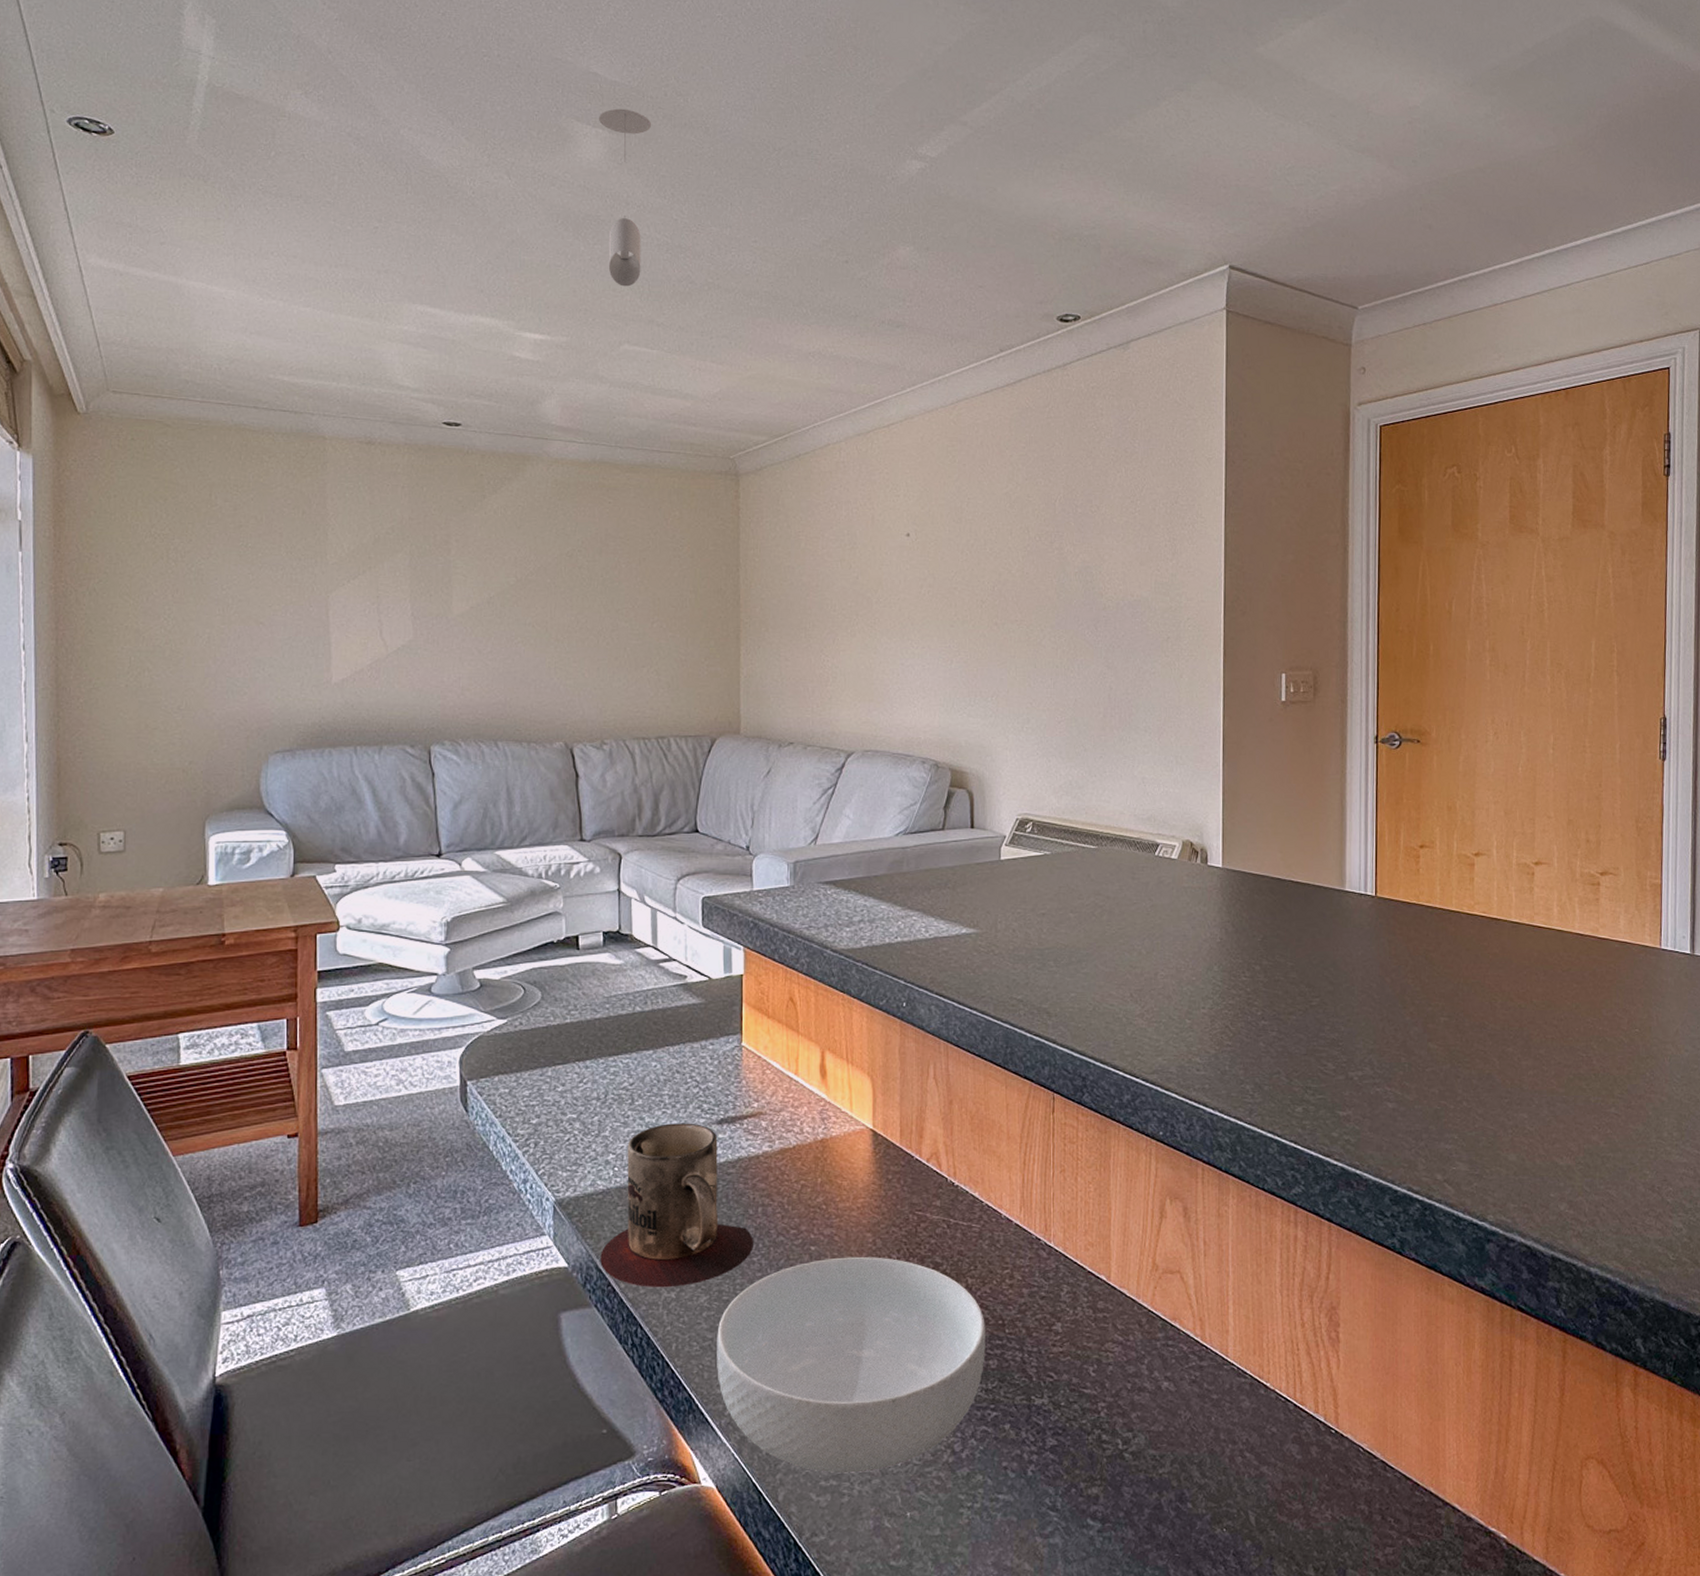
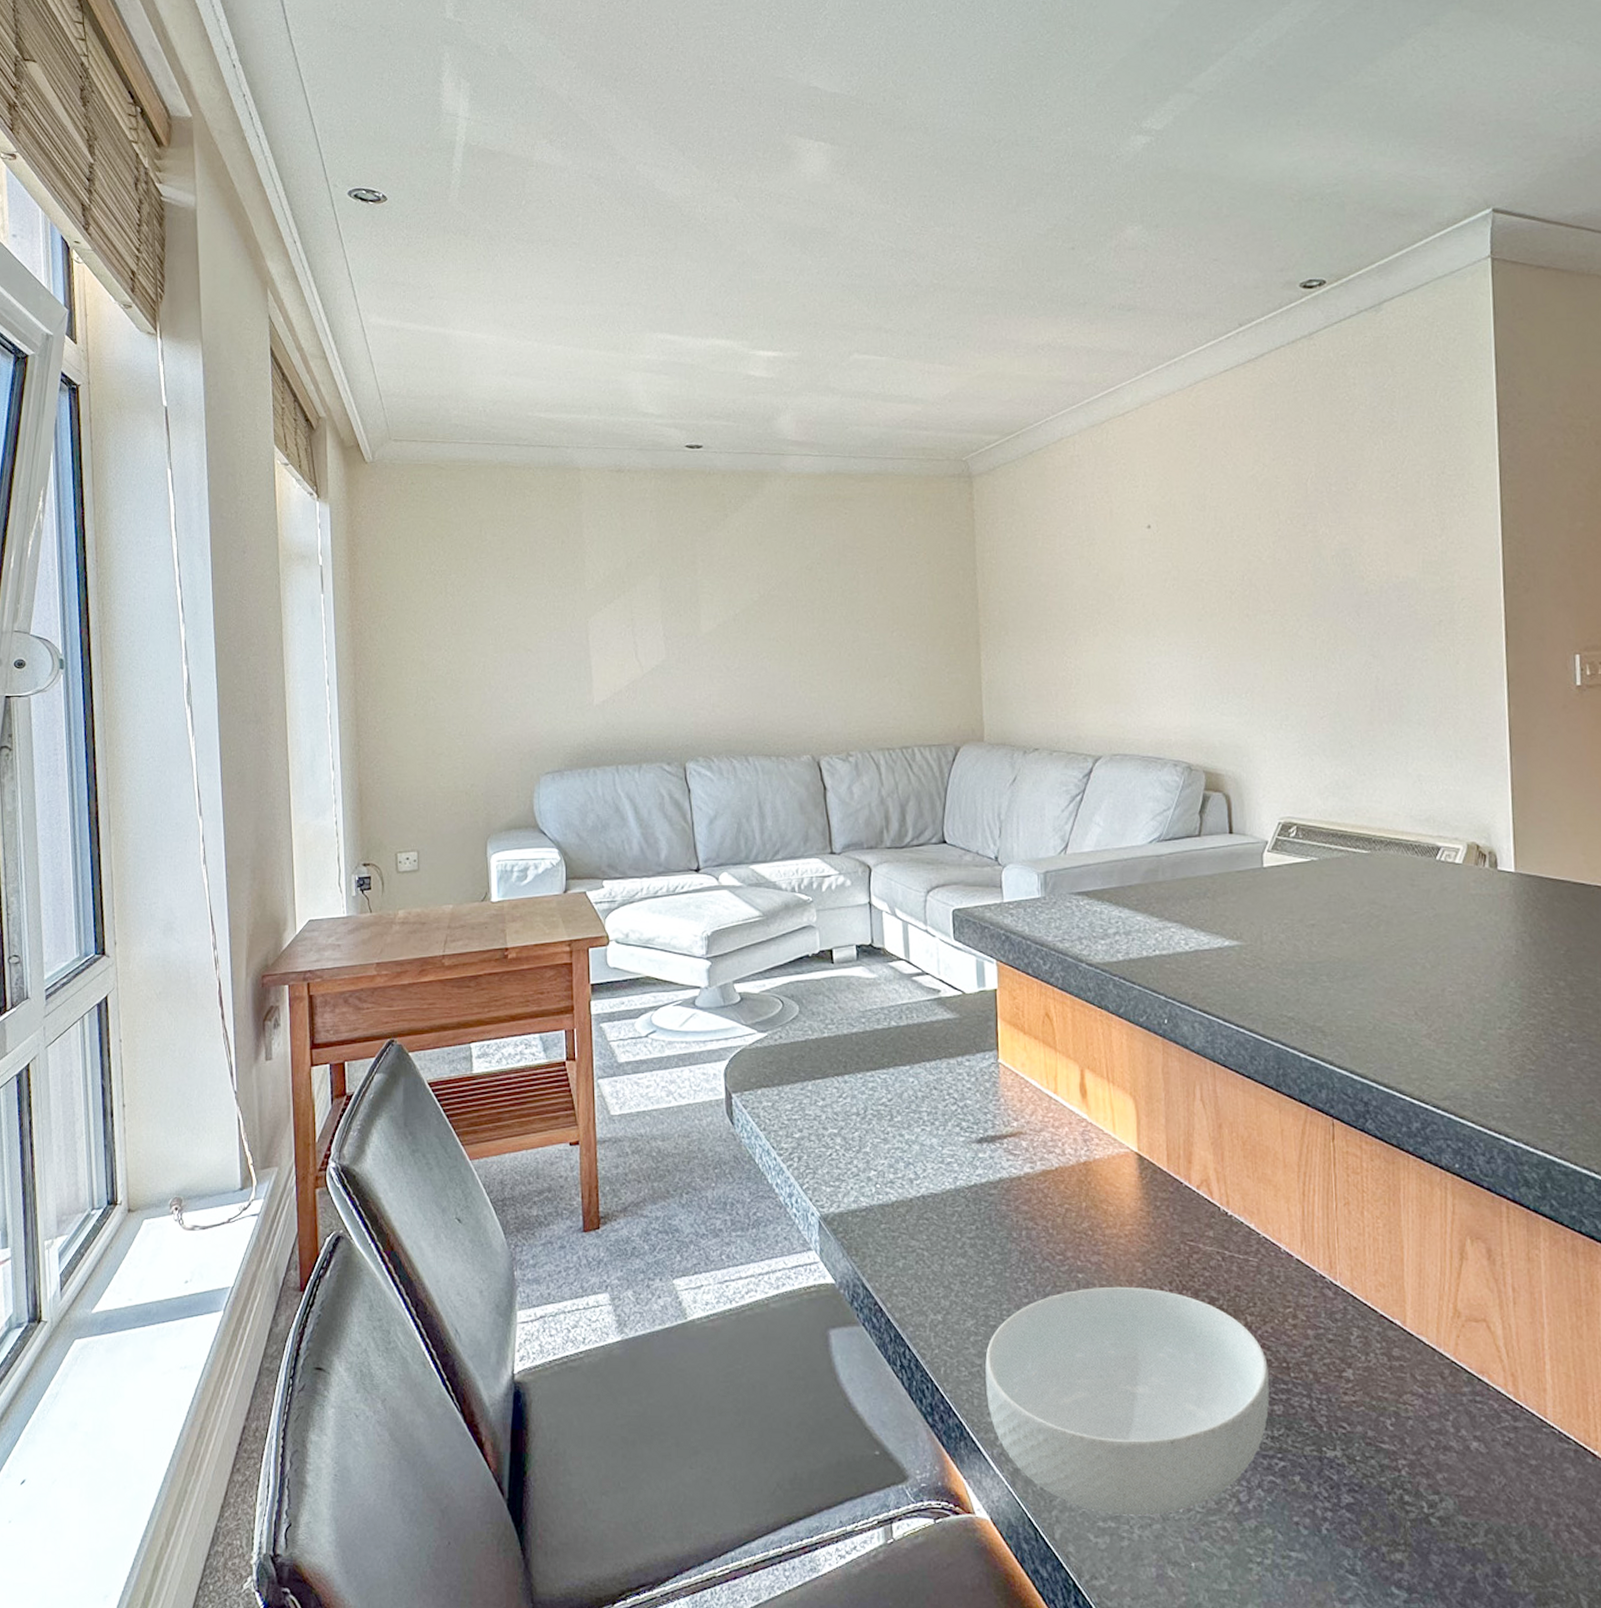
pendant light: present [599,108,652,287] -> none [821,119,872,296]
mug: present [600,1123,753,1288] -> none [866,1141,1019,1310]

